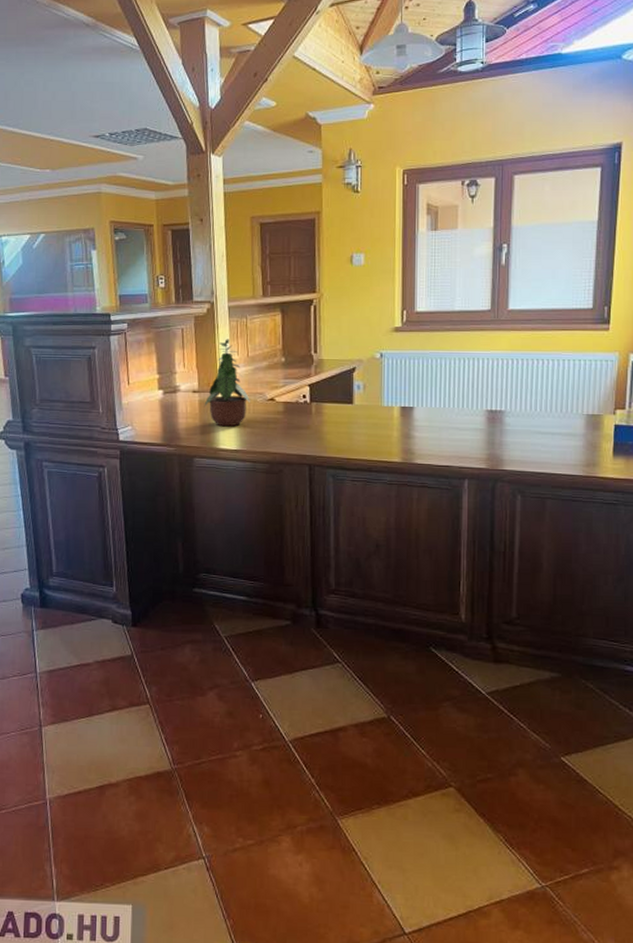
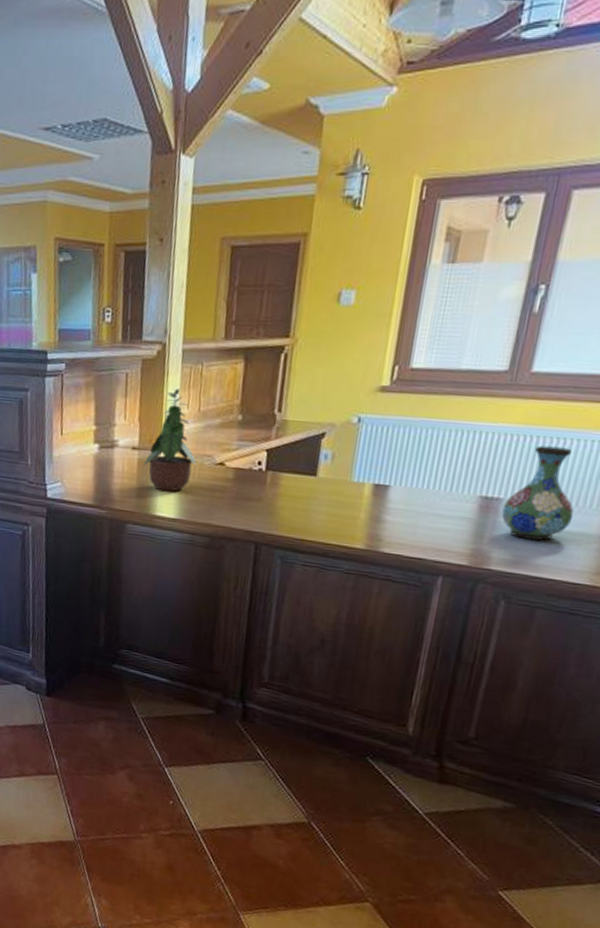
vase: none [505,366,560,443] -> present [501,445,574,541]

